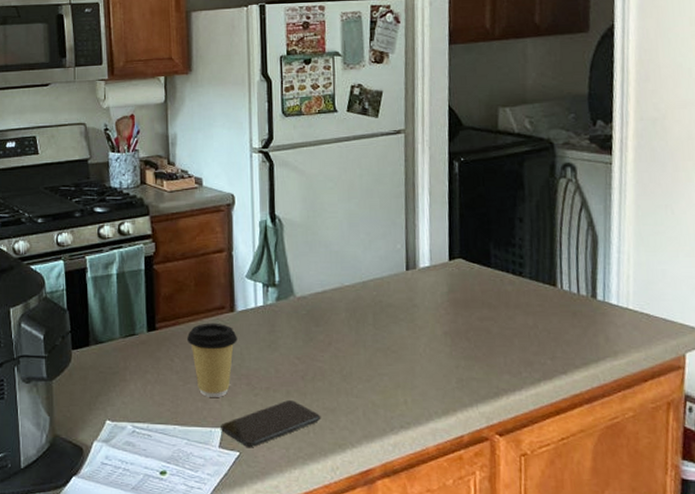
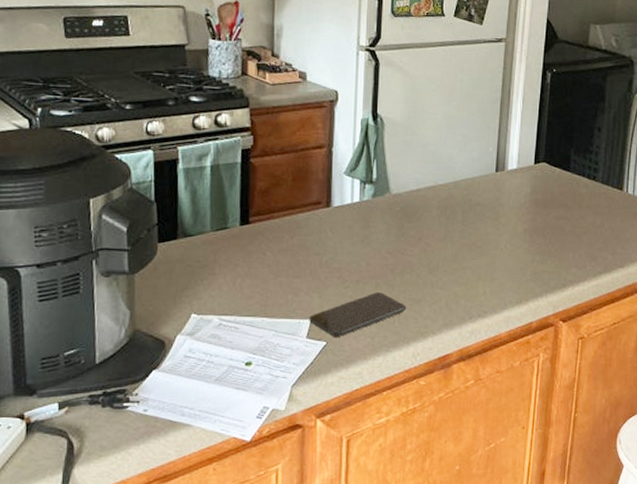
coffee cup: present [186,323,237,397] -> none [280,217,332,290]

